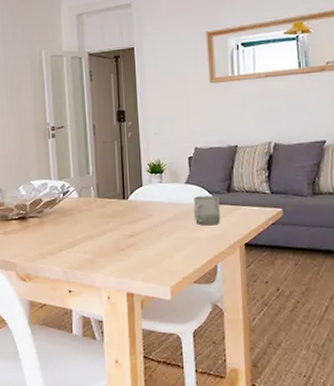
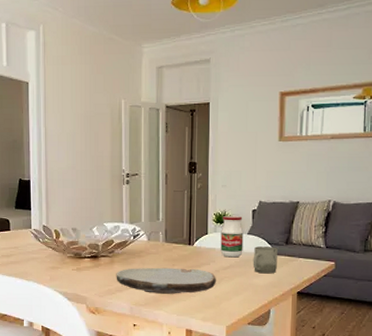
plate: none [46,225,156,255] -> present [116,267,216,294]
jar: none [156,164,182,210] -> present [220,215,244,258]

